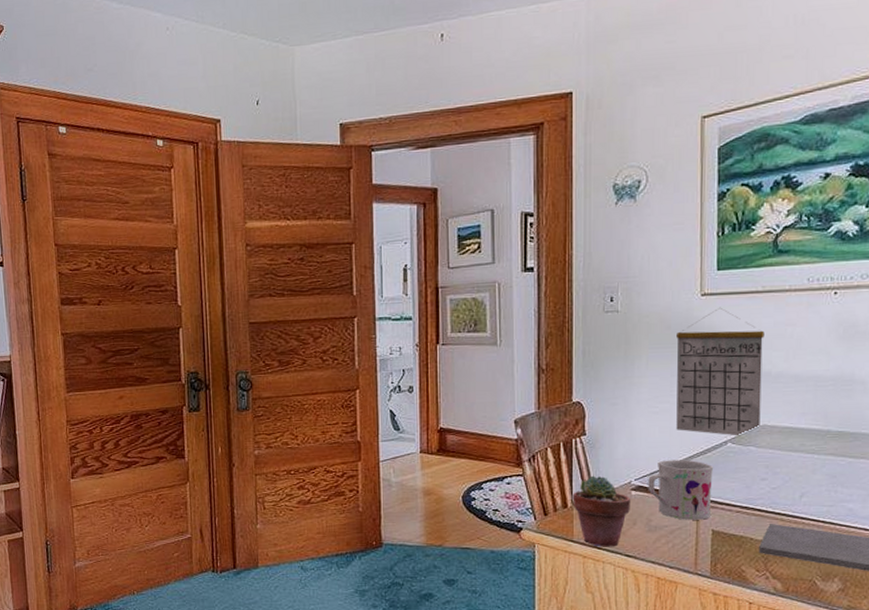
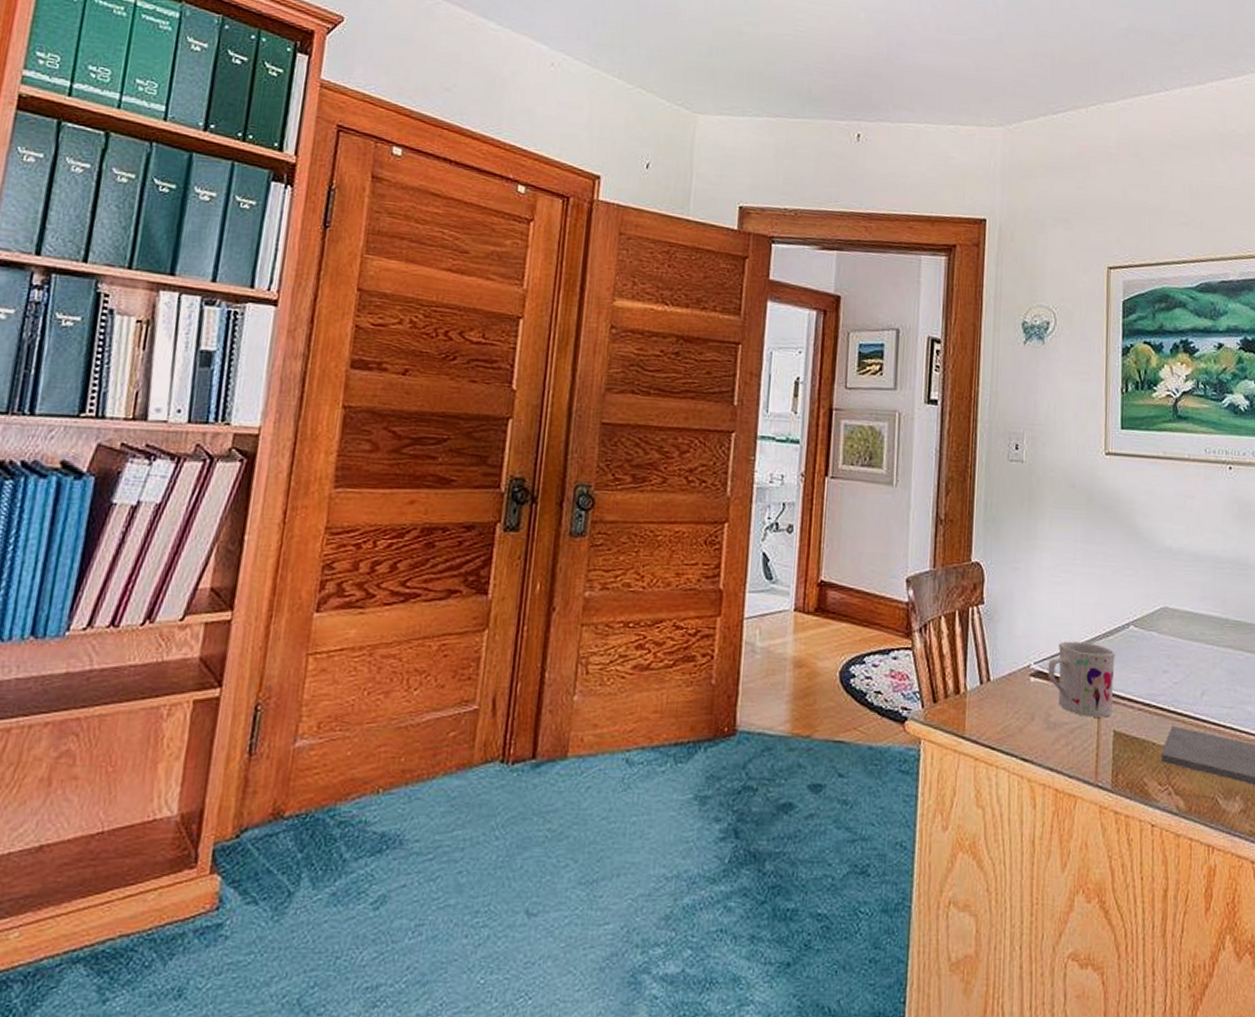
potted succulent: present [572,475,631,547] -> none [966,654,1030,748]
calendar: present [676,307,765,436] -> none [1079,469,1166,619]

